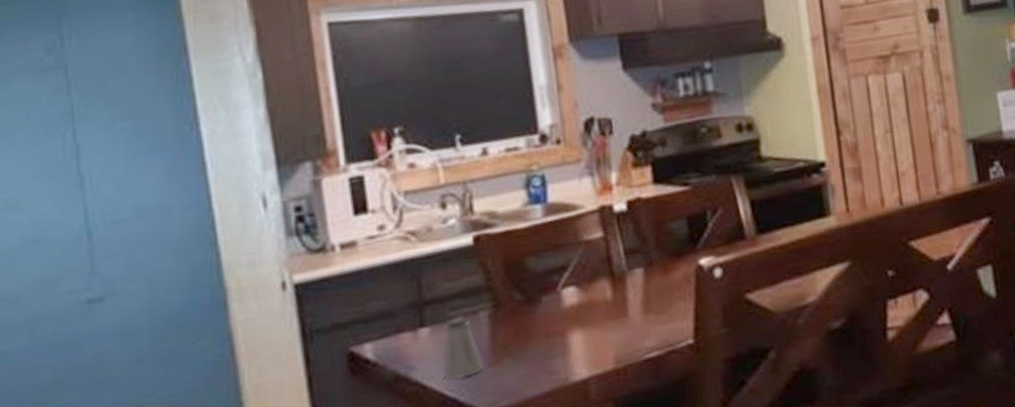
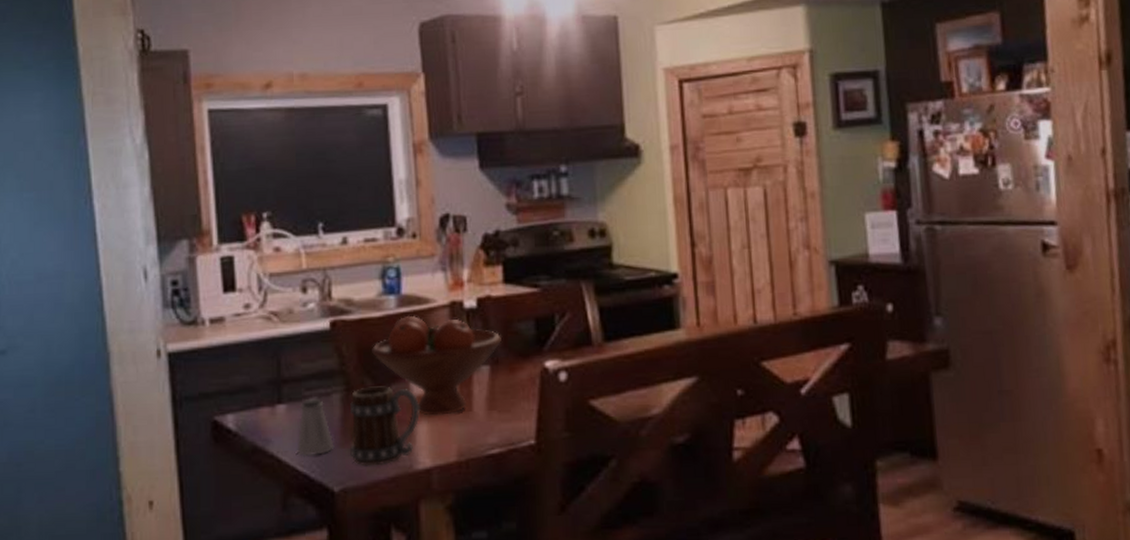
mug: none [499,298,573,384] -> present [350,386,420,466]
fruit bowl: none [519,223,654,325] -> present [372,315,502,416]

